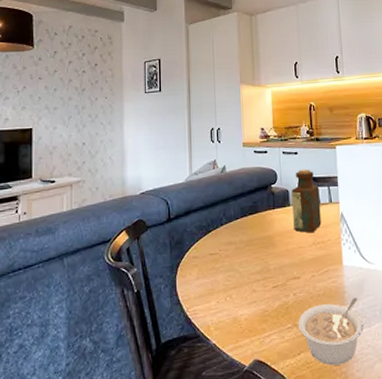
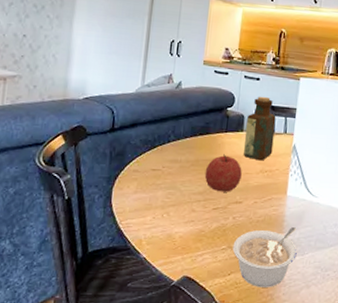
fruit: none [259,231,295,269] -> present [204,154,242,192]

